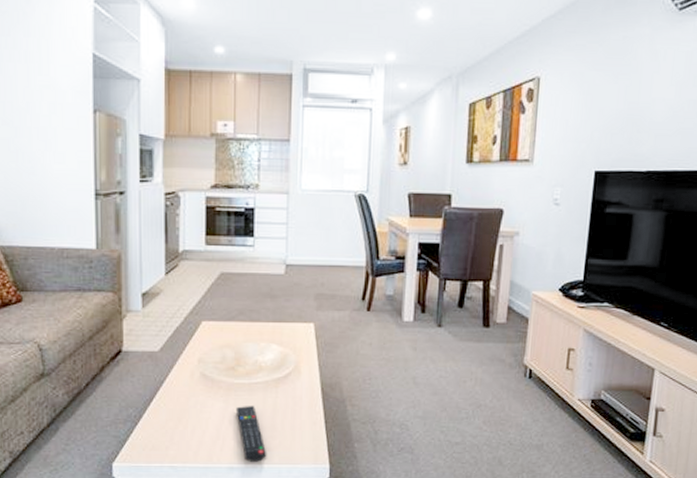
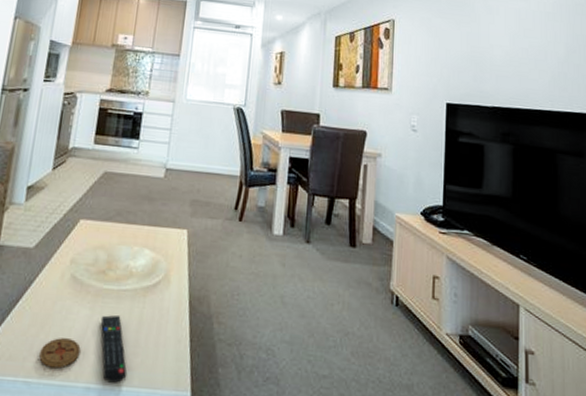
coaster: none [181,428,220,454] -> present [39,338,81,369]

